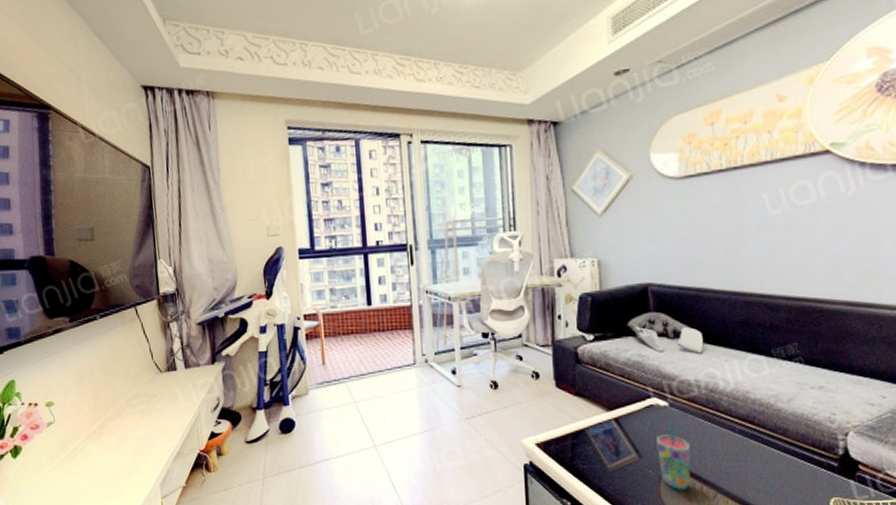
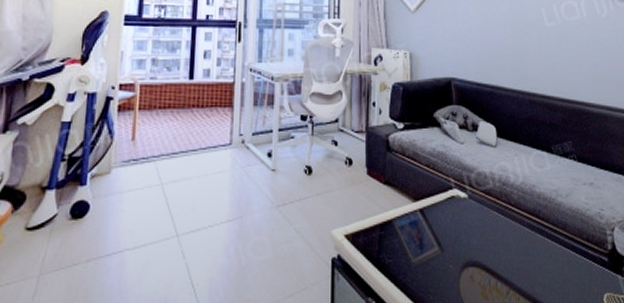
cup: present [657,421,691,491] -> none [457,213,487,288]

